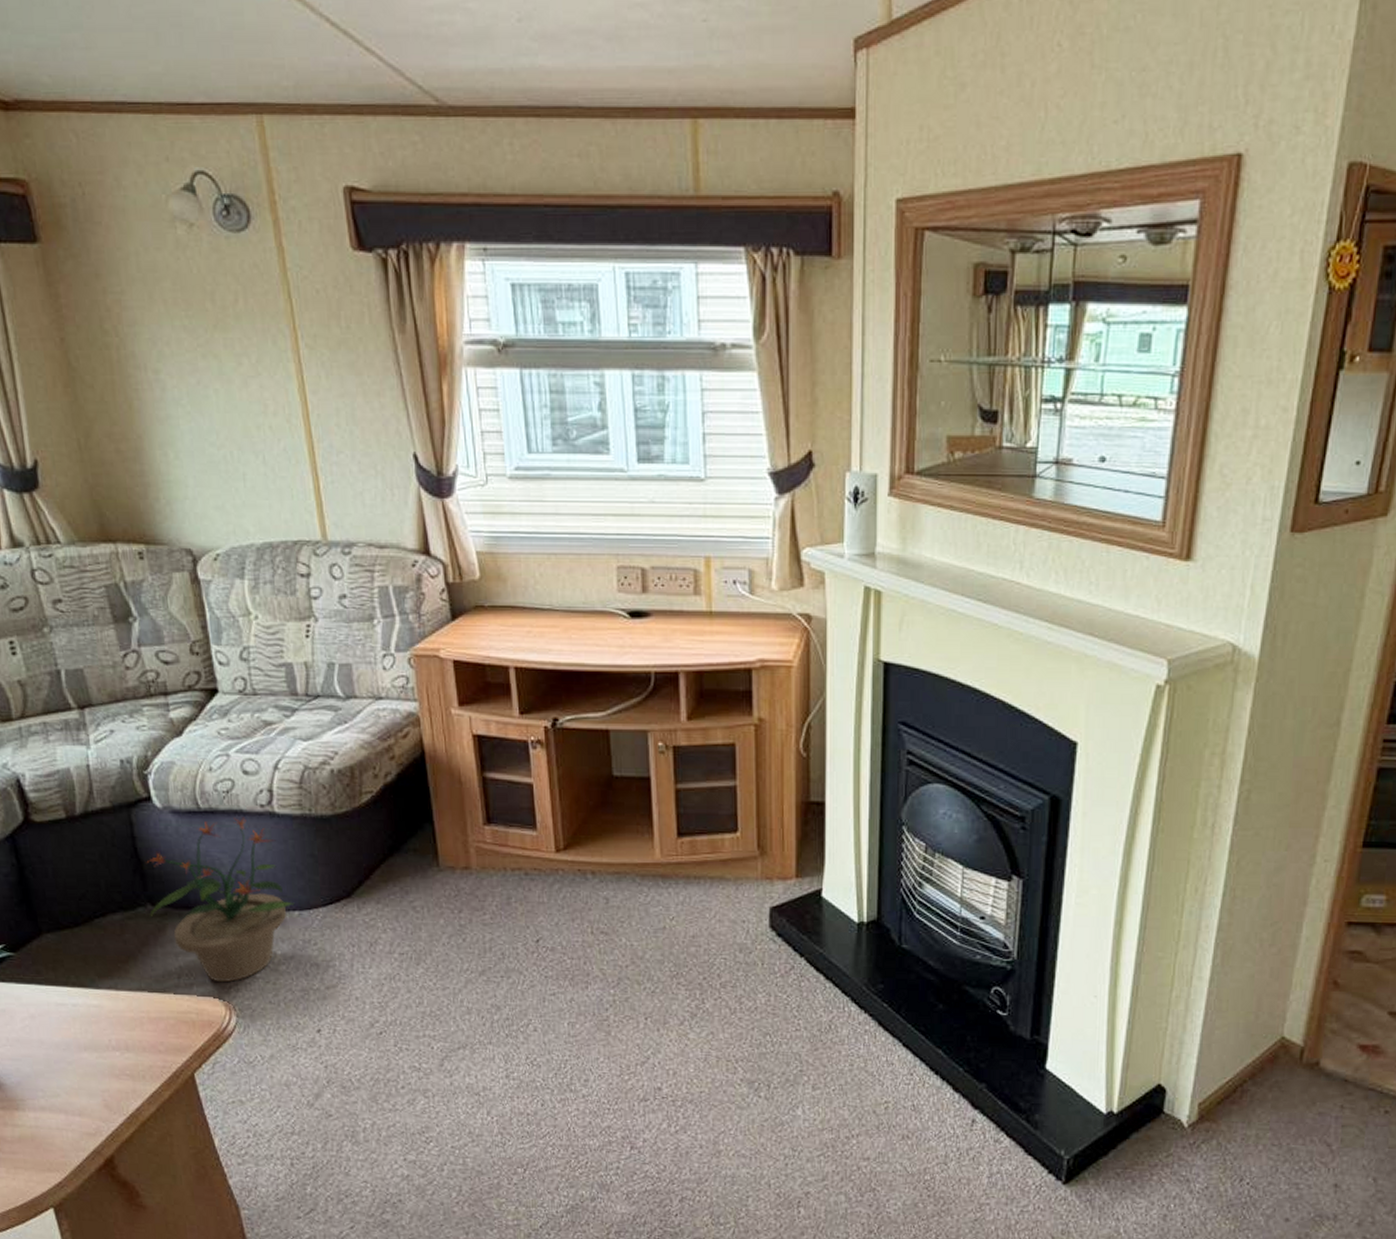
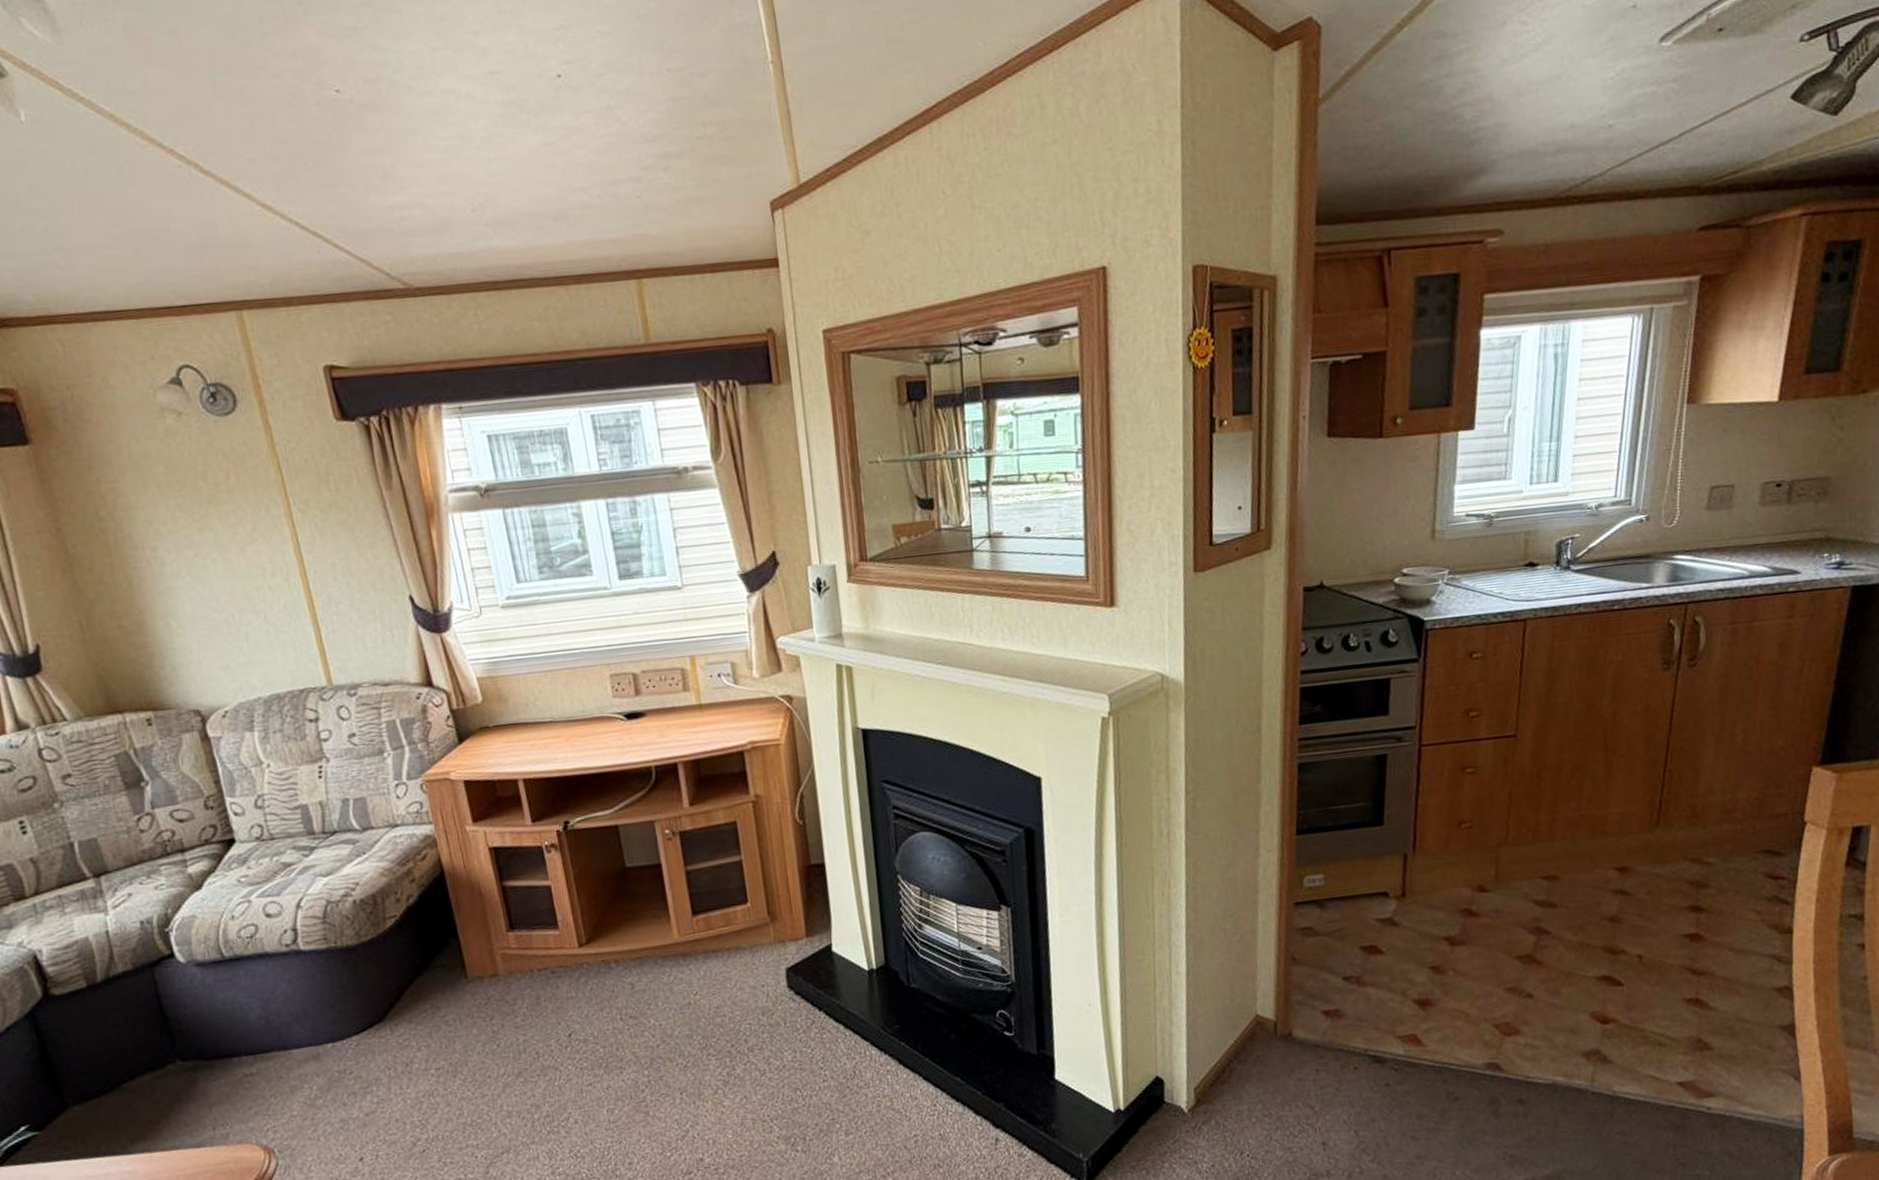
potted plant: present [147,817,296,983] -> none [174,959,329,1127]

